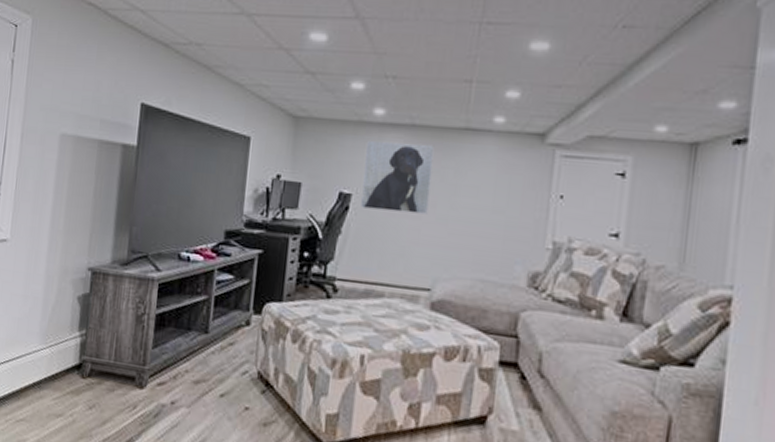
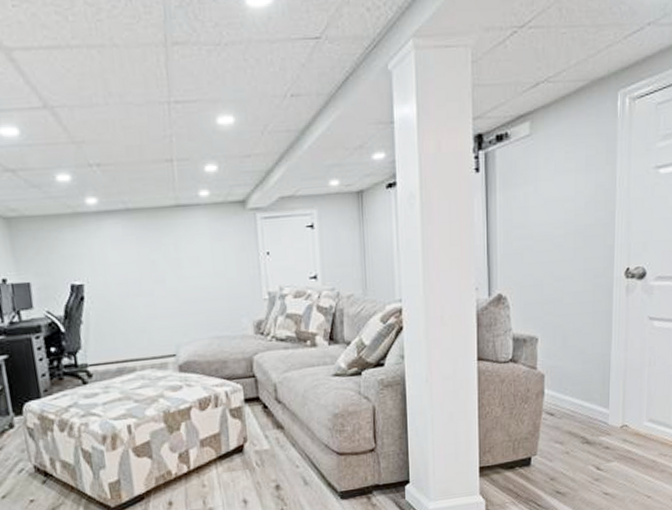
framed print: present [361,140,435,215] -> none [85,225,159,296]

